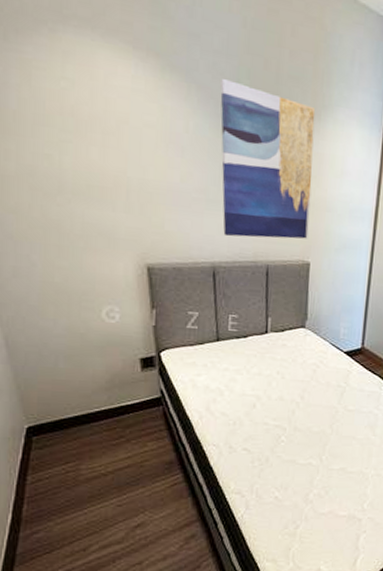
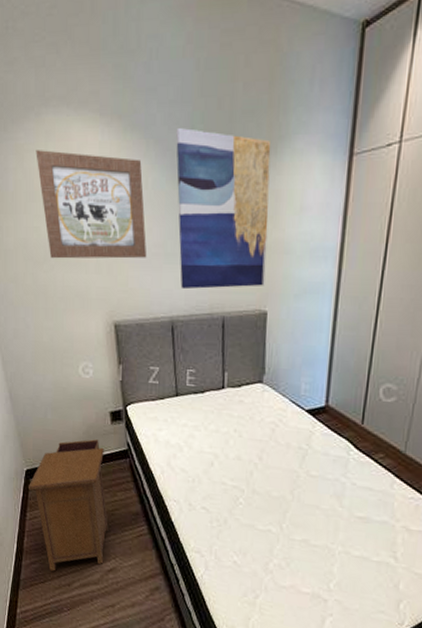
nightstand: none [31,388,136,538] -> present [29,439,109,571]
wall art: none [48,69,187,202] -> present [36,150,147,259]

